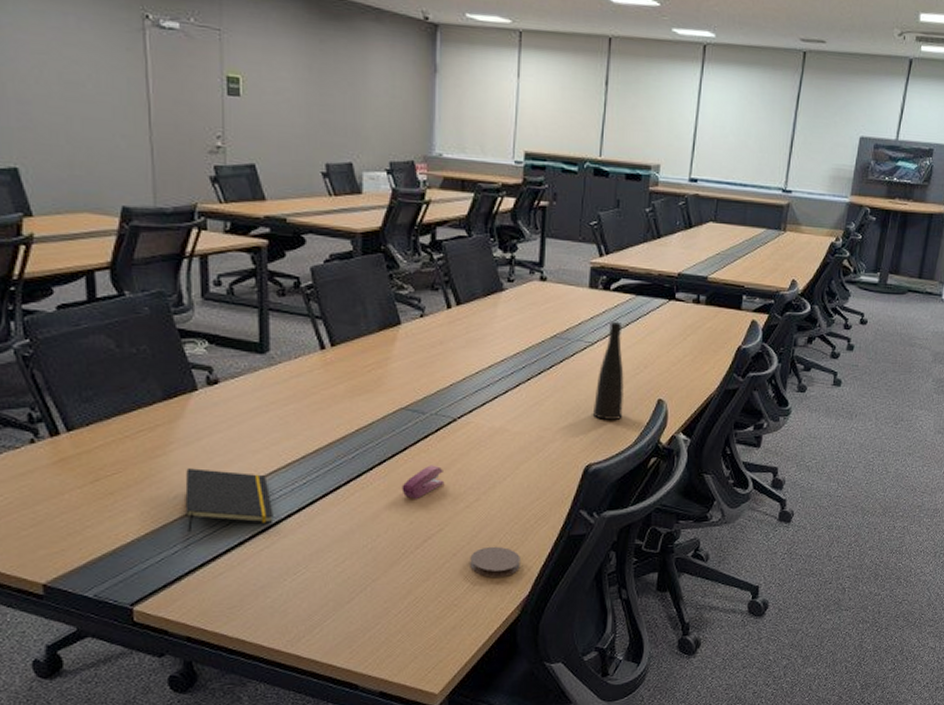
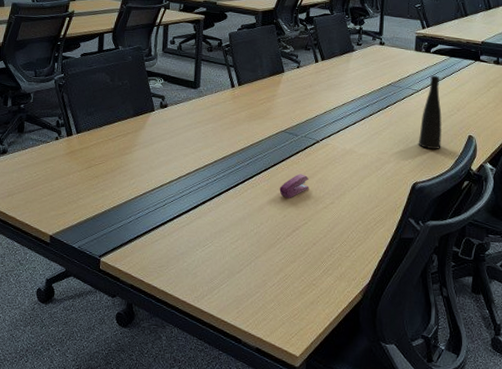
notepad: present [185,468,273,533] -> none [139,164,194,209]
coaster: present [470,546,520,577] -> none [325,240,363,266]

